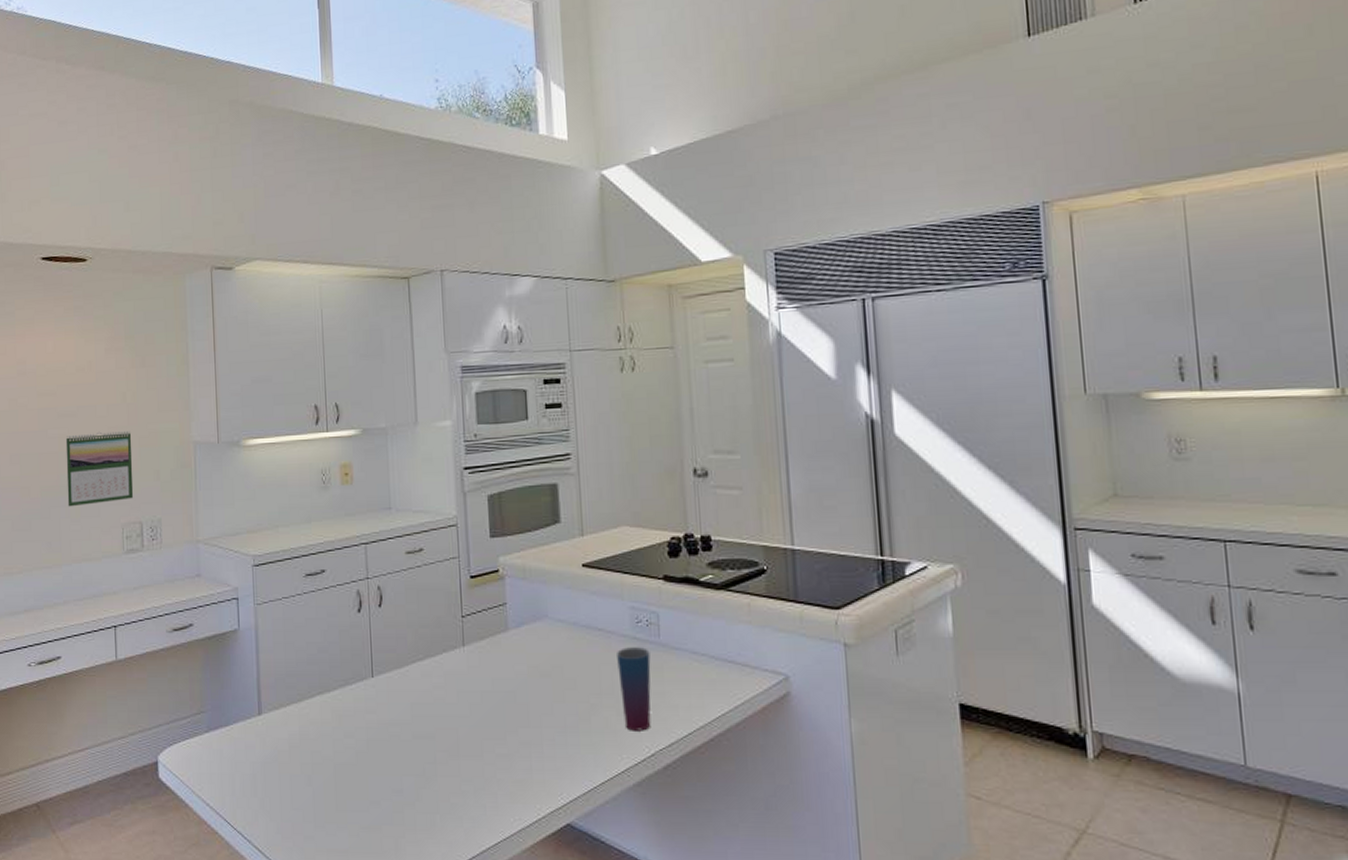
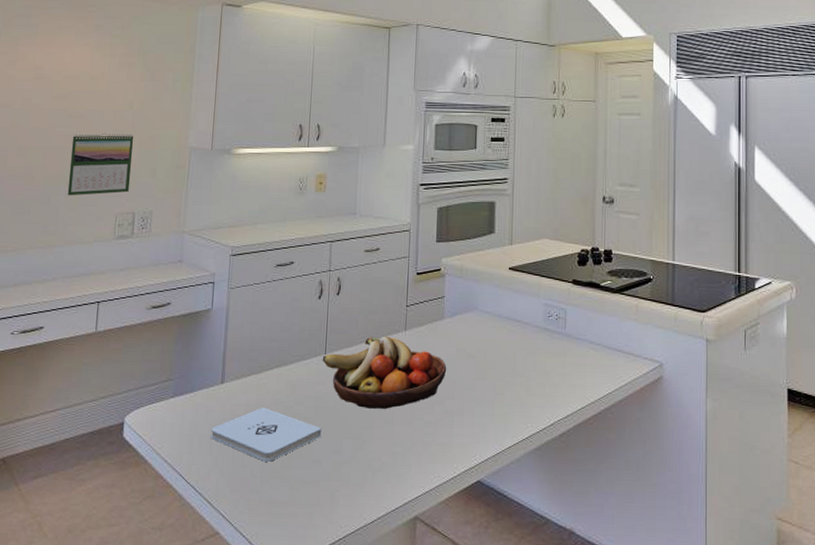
notepad: none [254,741,378,804] -> present [211,407,322,462]
fruit bowl: none [369,653,518,740] -> present [322,336,447,409]
cup: present [617,647,651,731] -> none [530,336,557,405]

